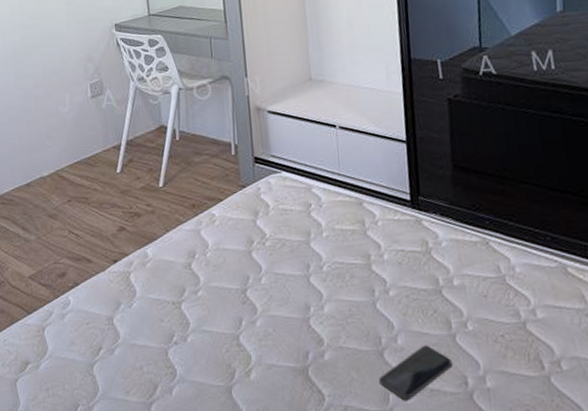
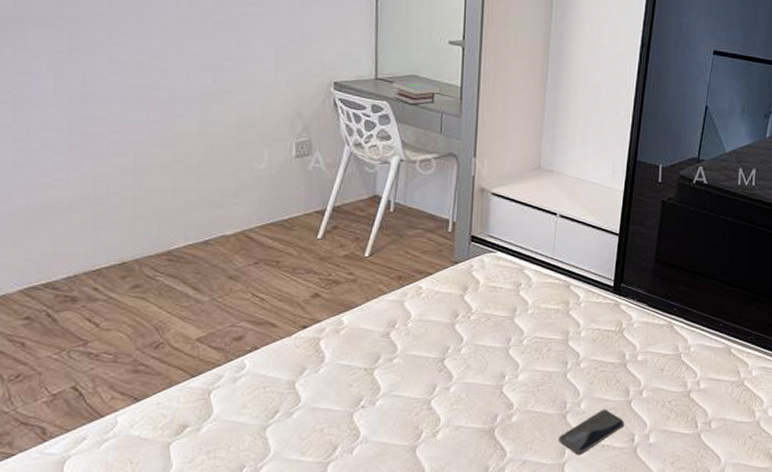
books: none [163,10,207,35] -> present [392,80,441,105]

